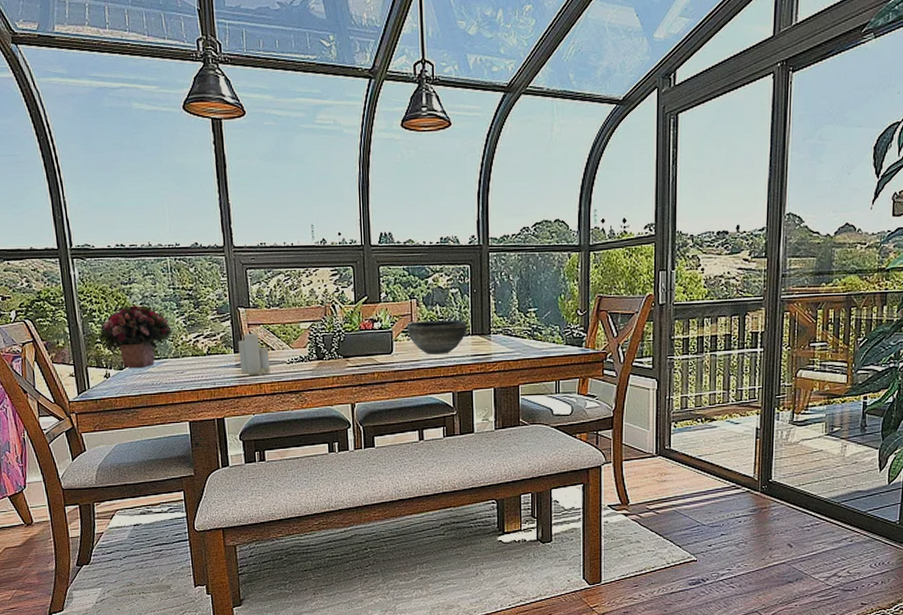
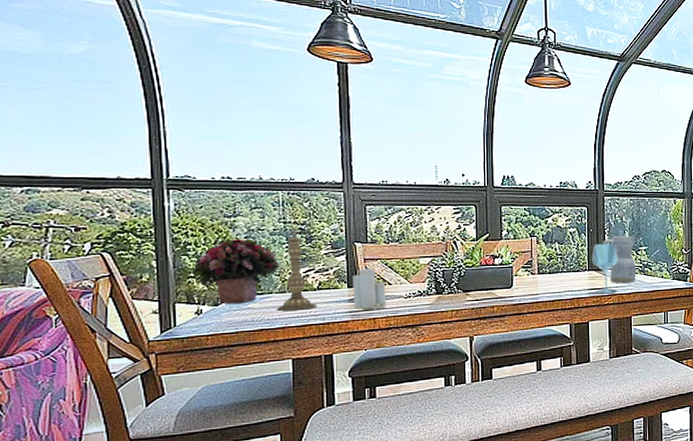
candlestick: none [173,295,208,375] -> present [277,229,318,311]
bowl: present [406,320,467,355] -> none [526,257,584,289]
wine glass: none [475,305,505,361] -> present [591,244,619,294]
ceramic pitcher: none [488,296,525,349] -> present [603,235,637,283]

